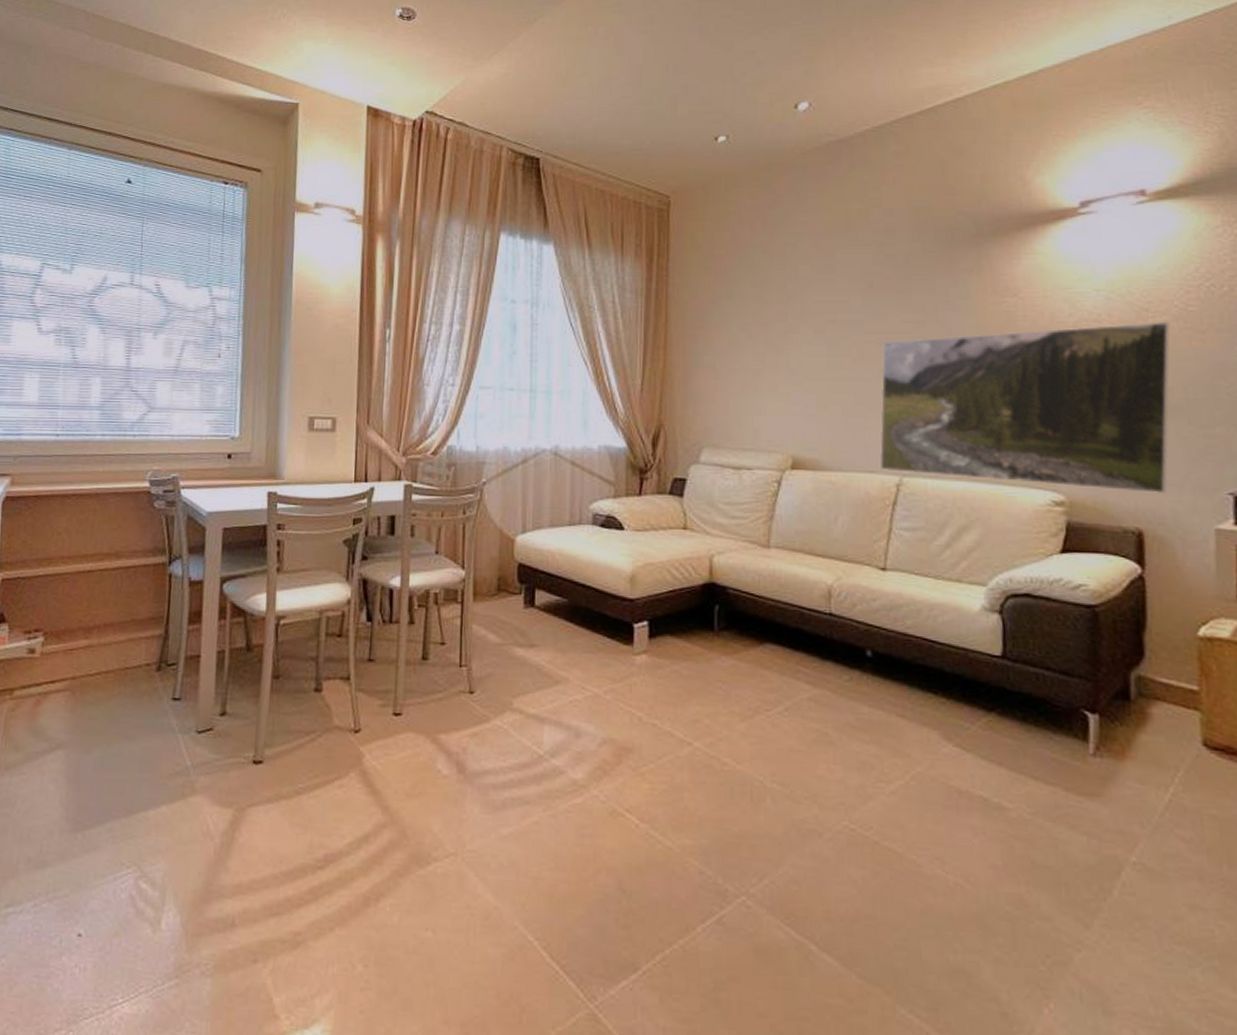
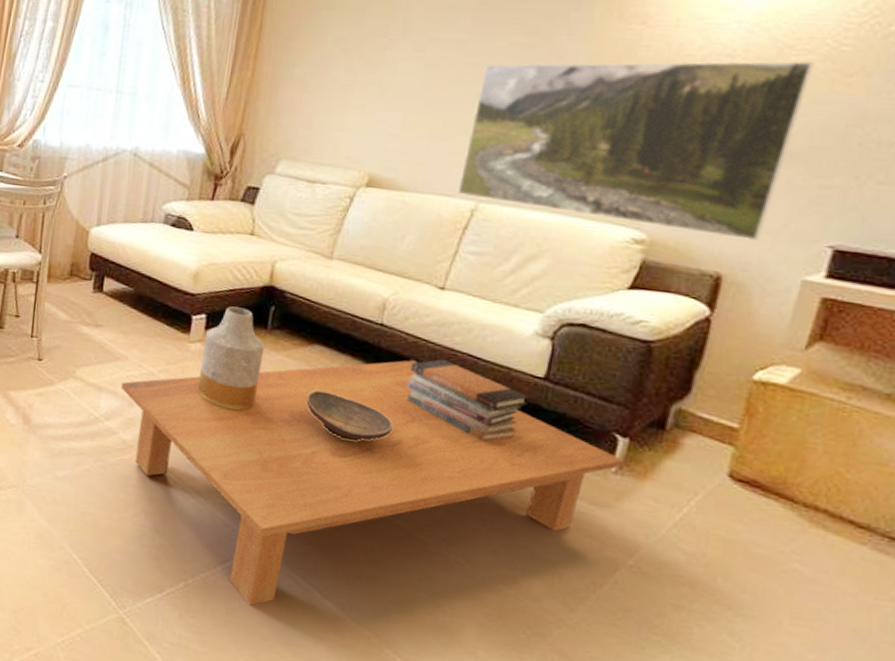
coffee table: none [564,651,1100,974] -> present [120,360,625,606]
vase: none [648,609,715,730] -> present [197,306,265,412]
decorative bowl: none [766,696,862,751] -> present [306,390,394,441]
book stack: none [867,646,992,735] -> present [407,358,529,442]

